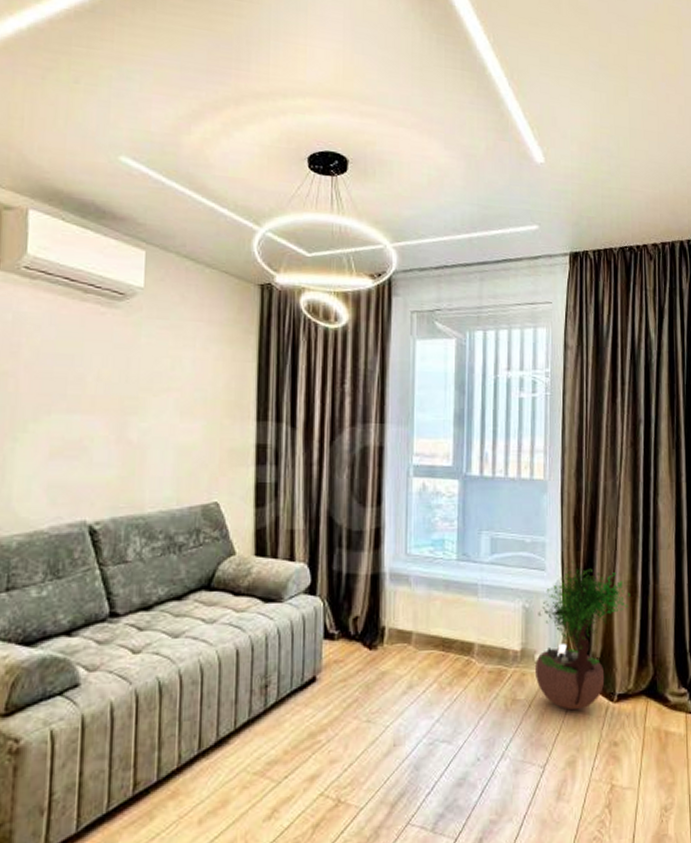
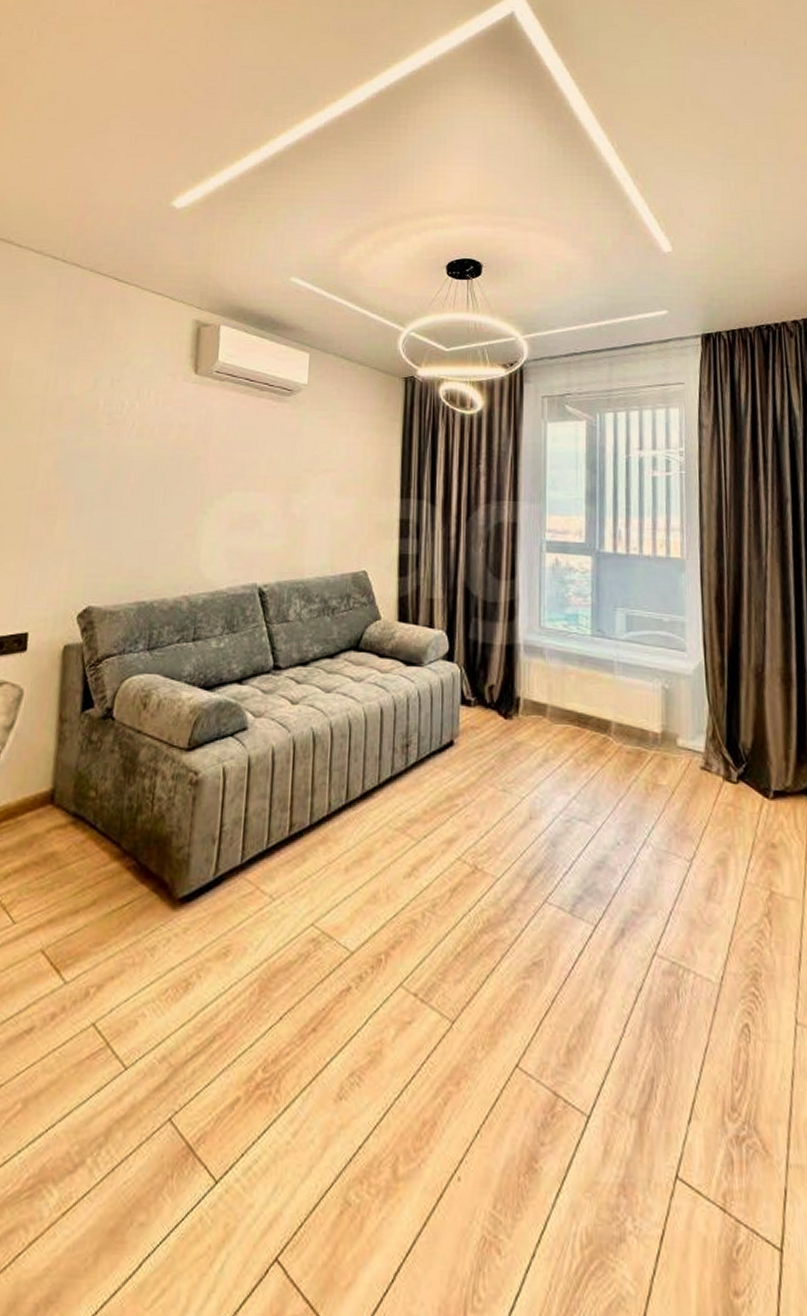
potted tree: present [536,560,631,711] -> none [678,642,784,803]

